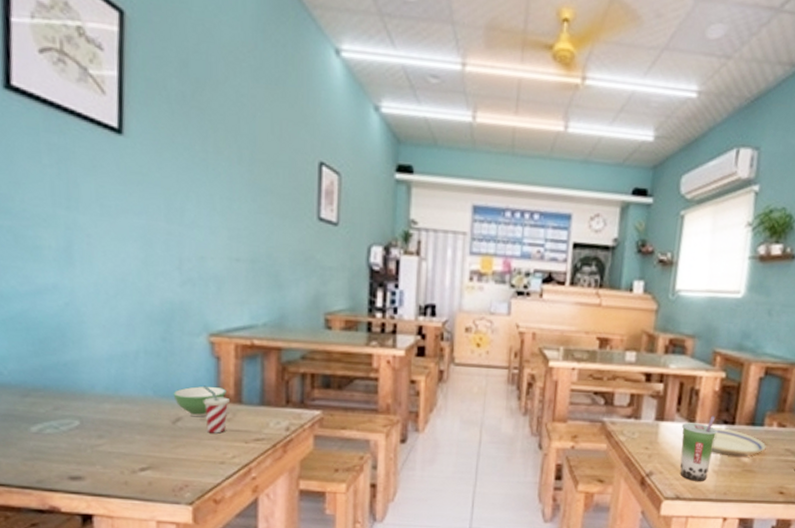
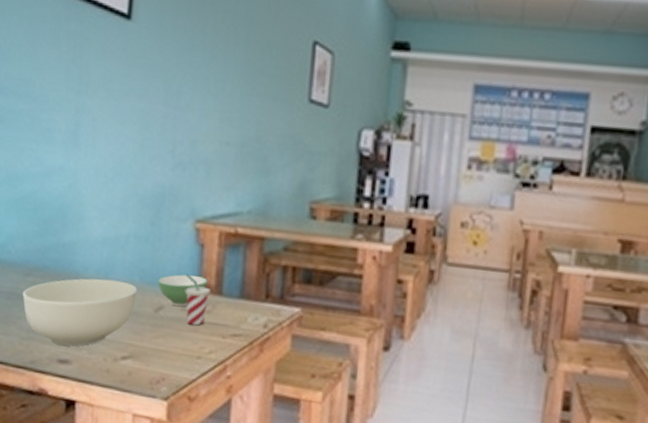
bowl: none [20,395,152,463] -> present [22,278,138,347]

